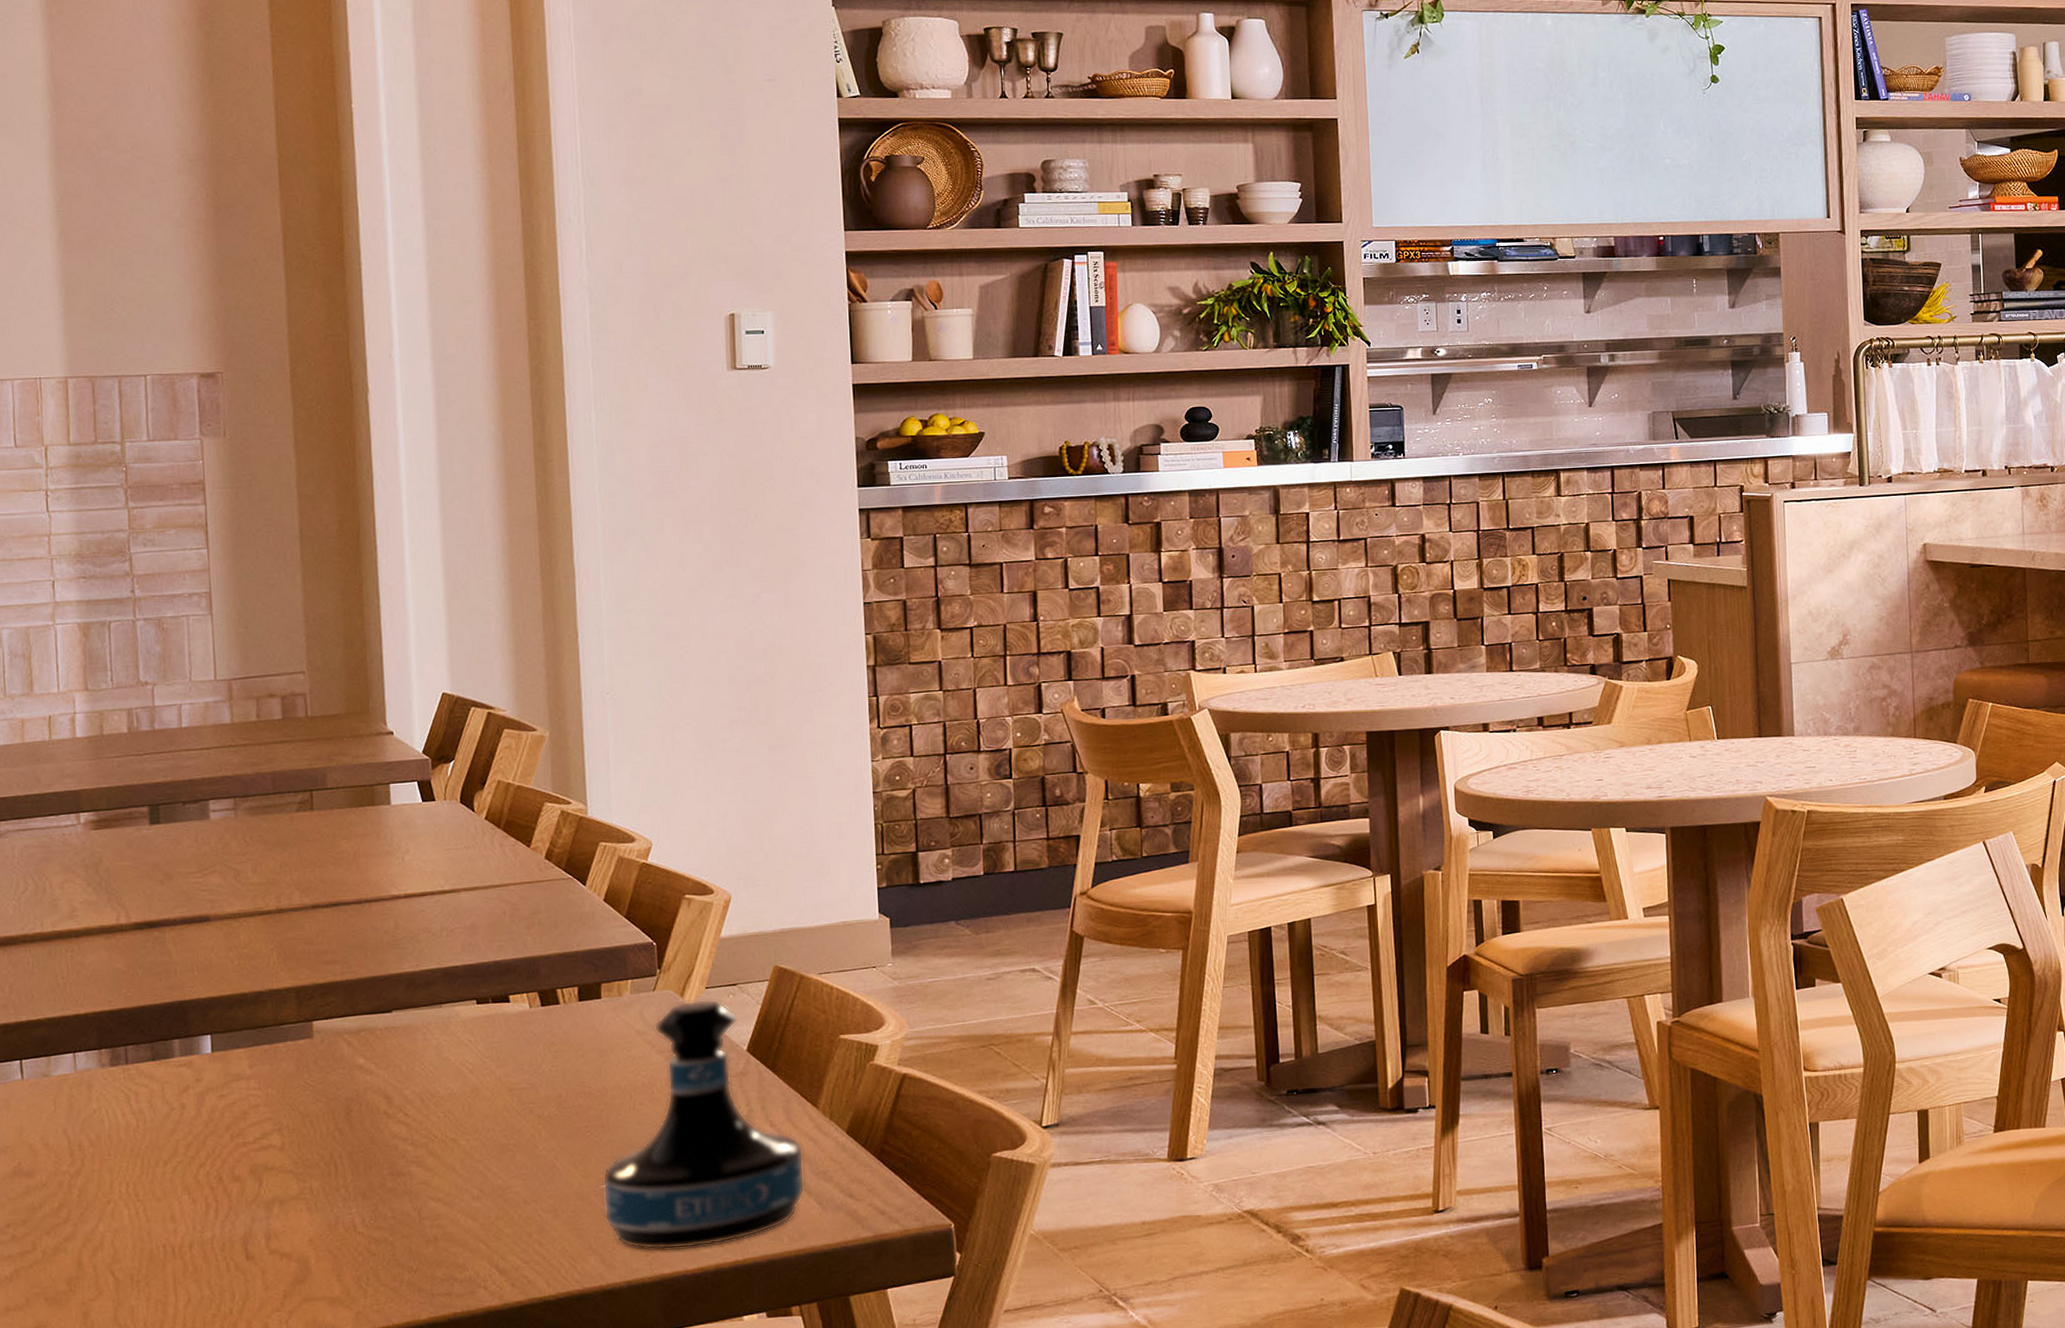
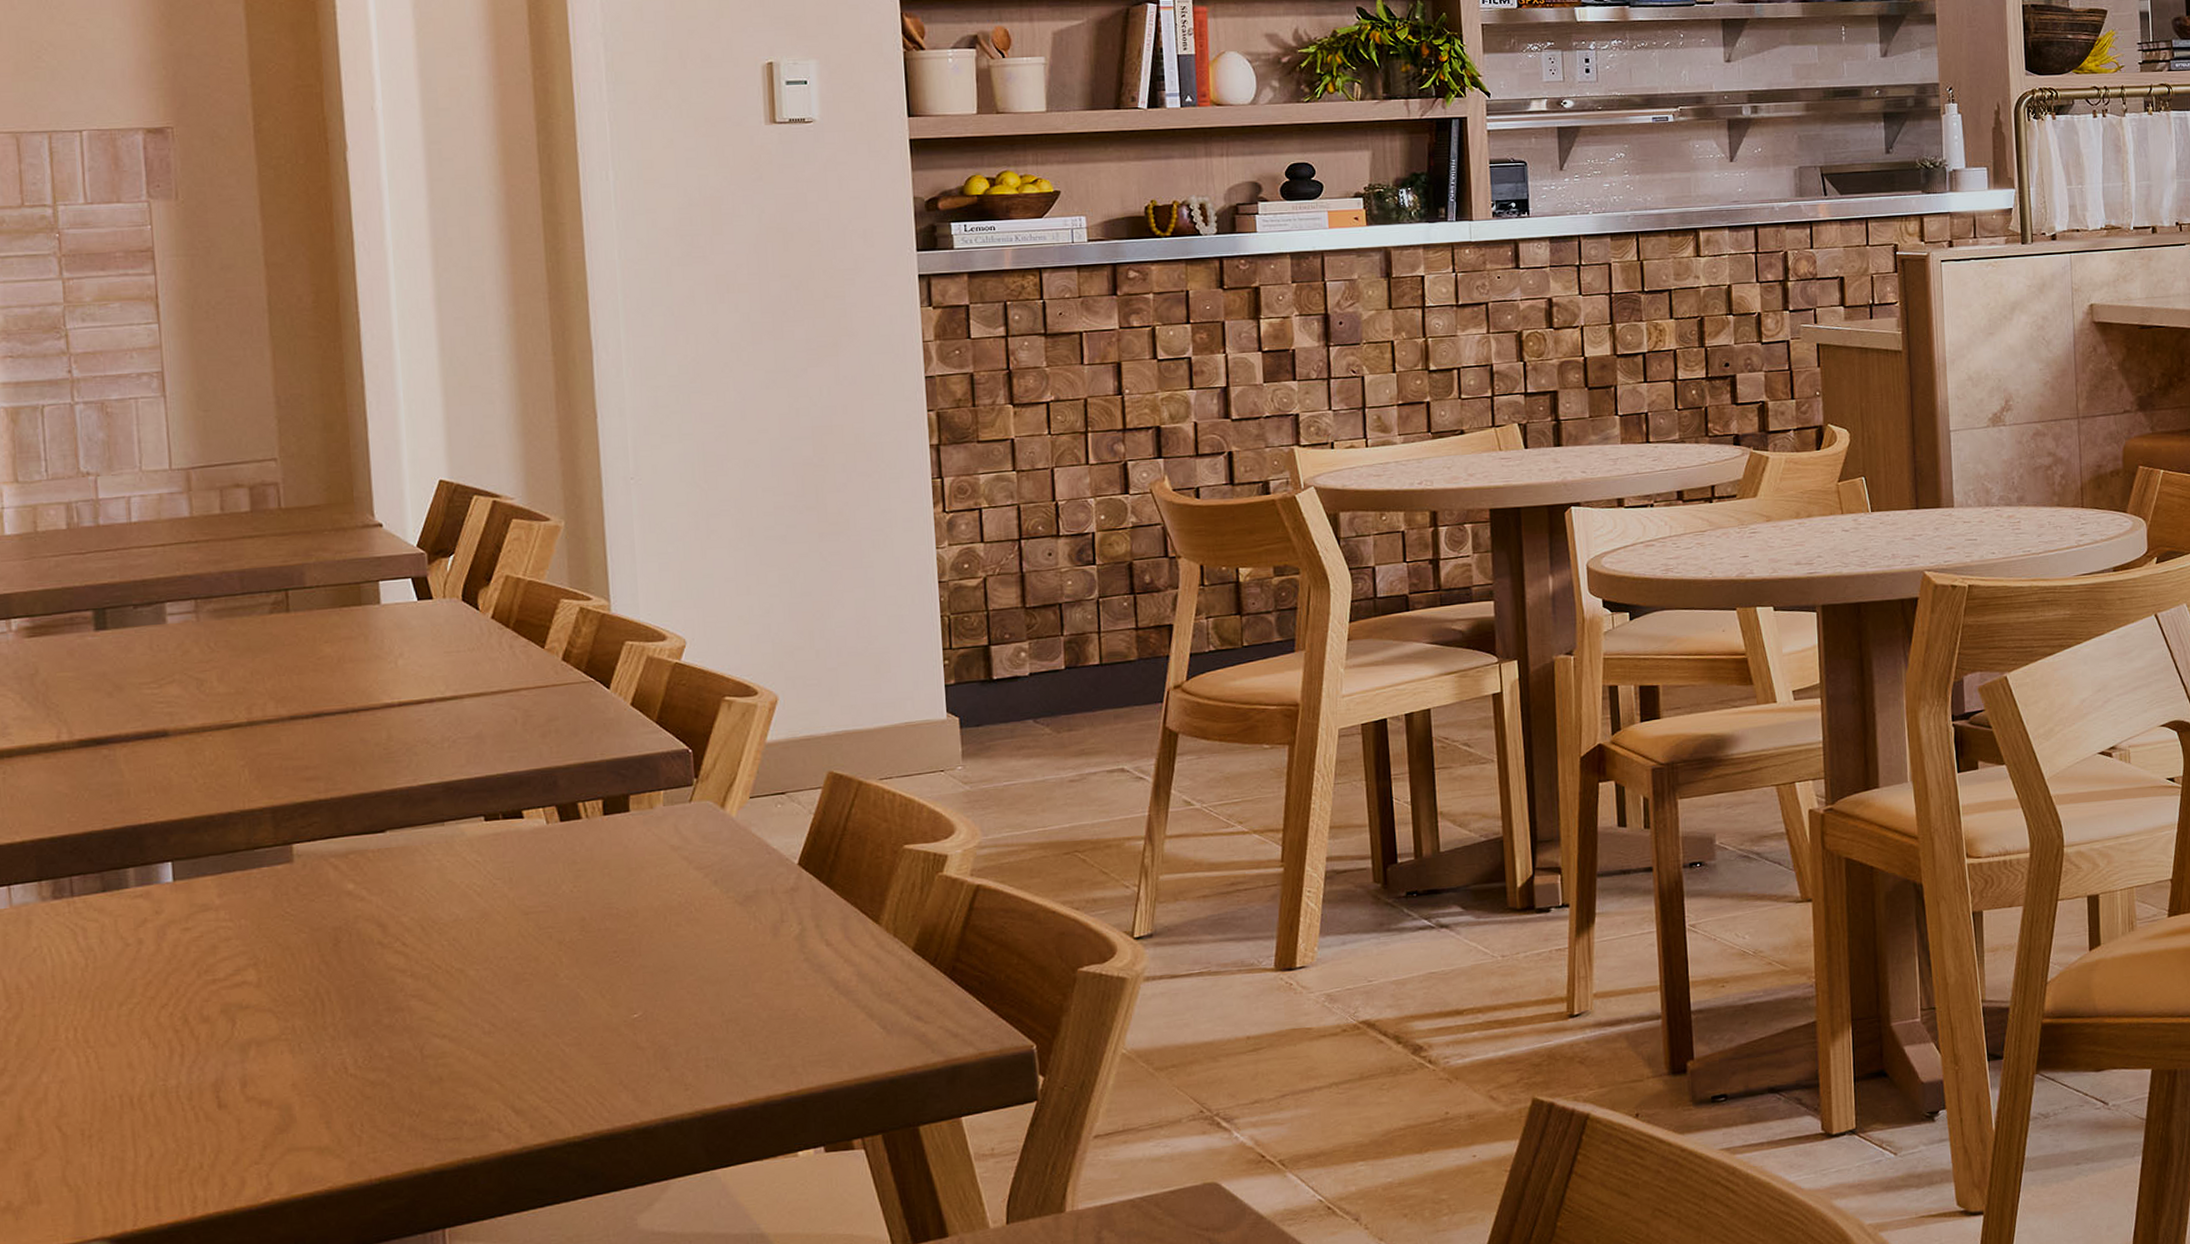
tequila bottle: present [602,999,805,1250] -> none [634,809,867,1084]

